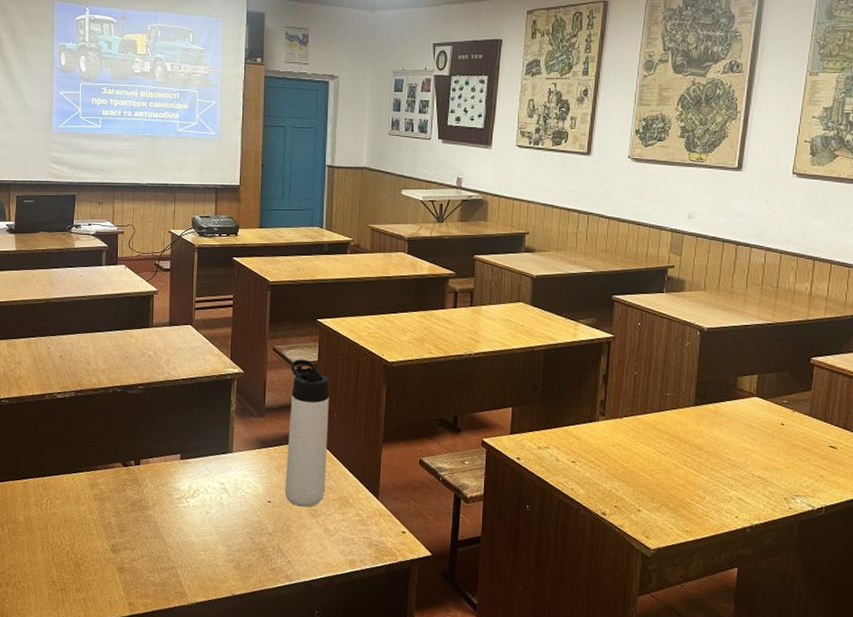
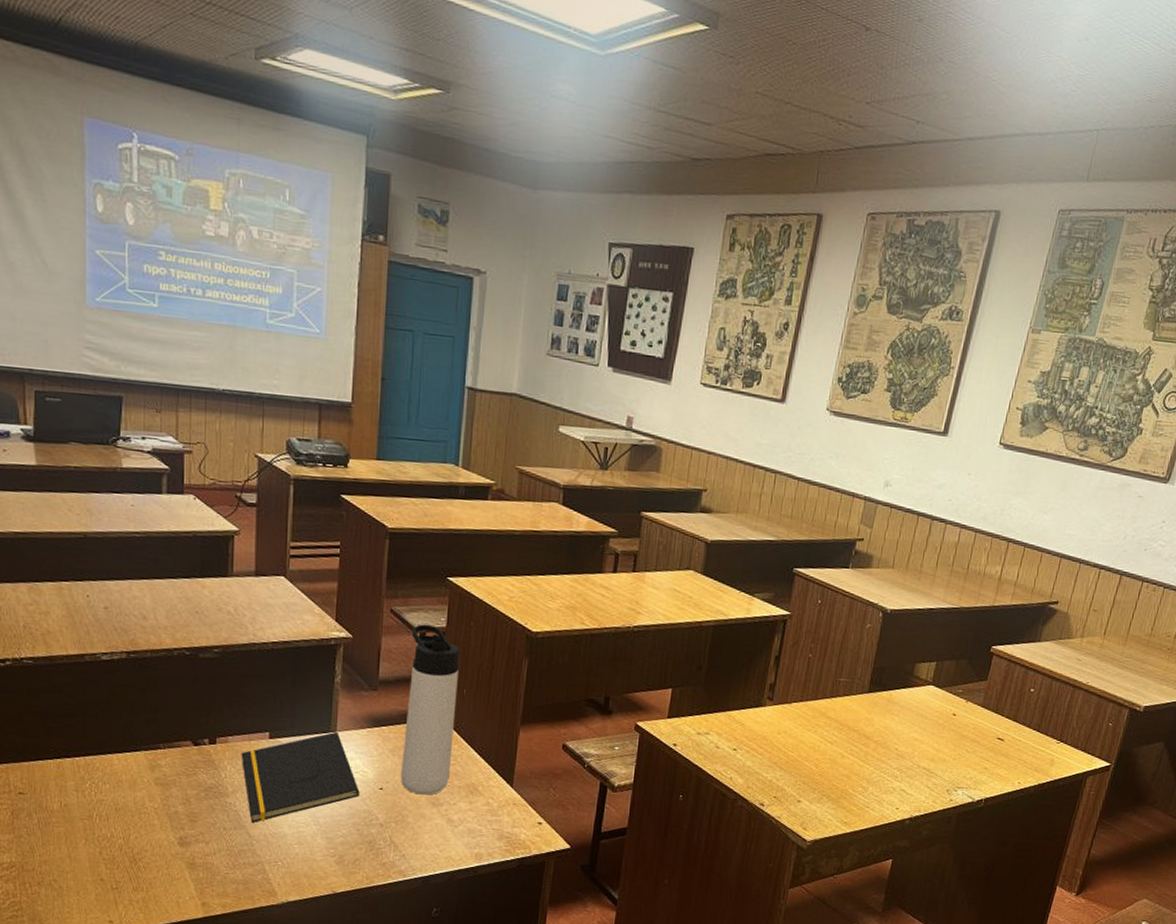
notepad: none [159,452,252,532] -> present [241,731,360,823]

